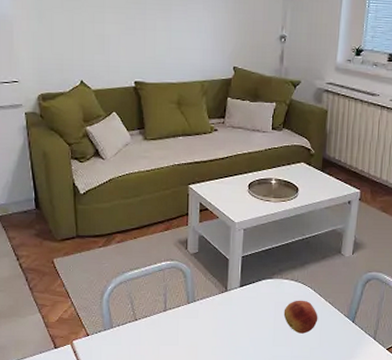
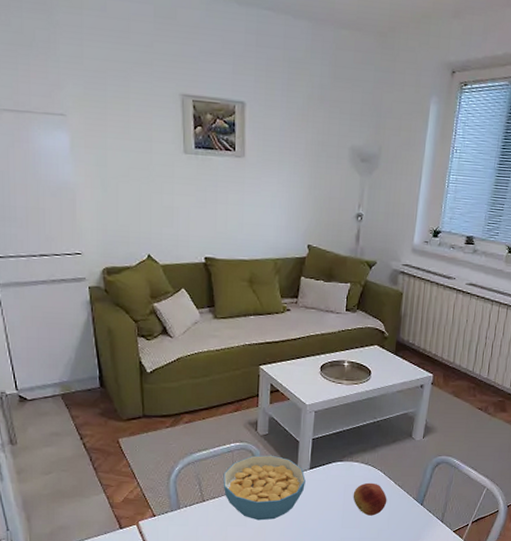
cereal bowl: none [154,273,236,339] -> present [223,455,306,521]

